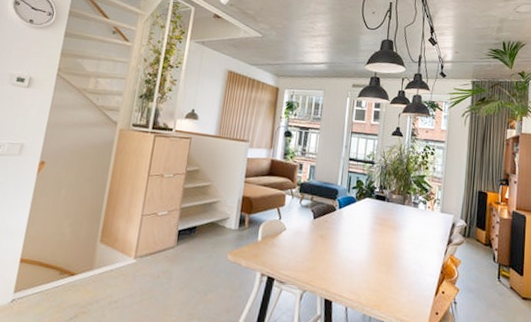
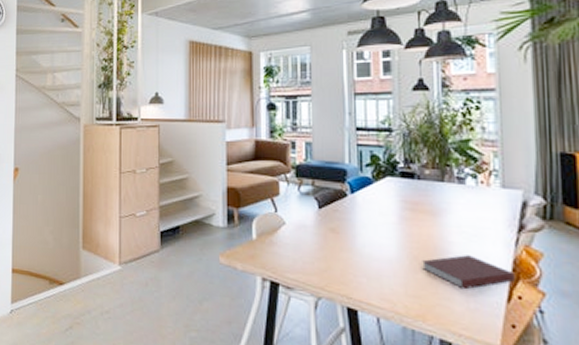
notebook: none [382,260,442,286] -> present [422,255,515,290]

